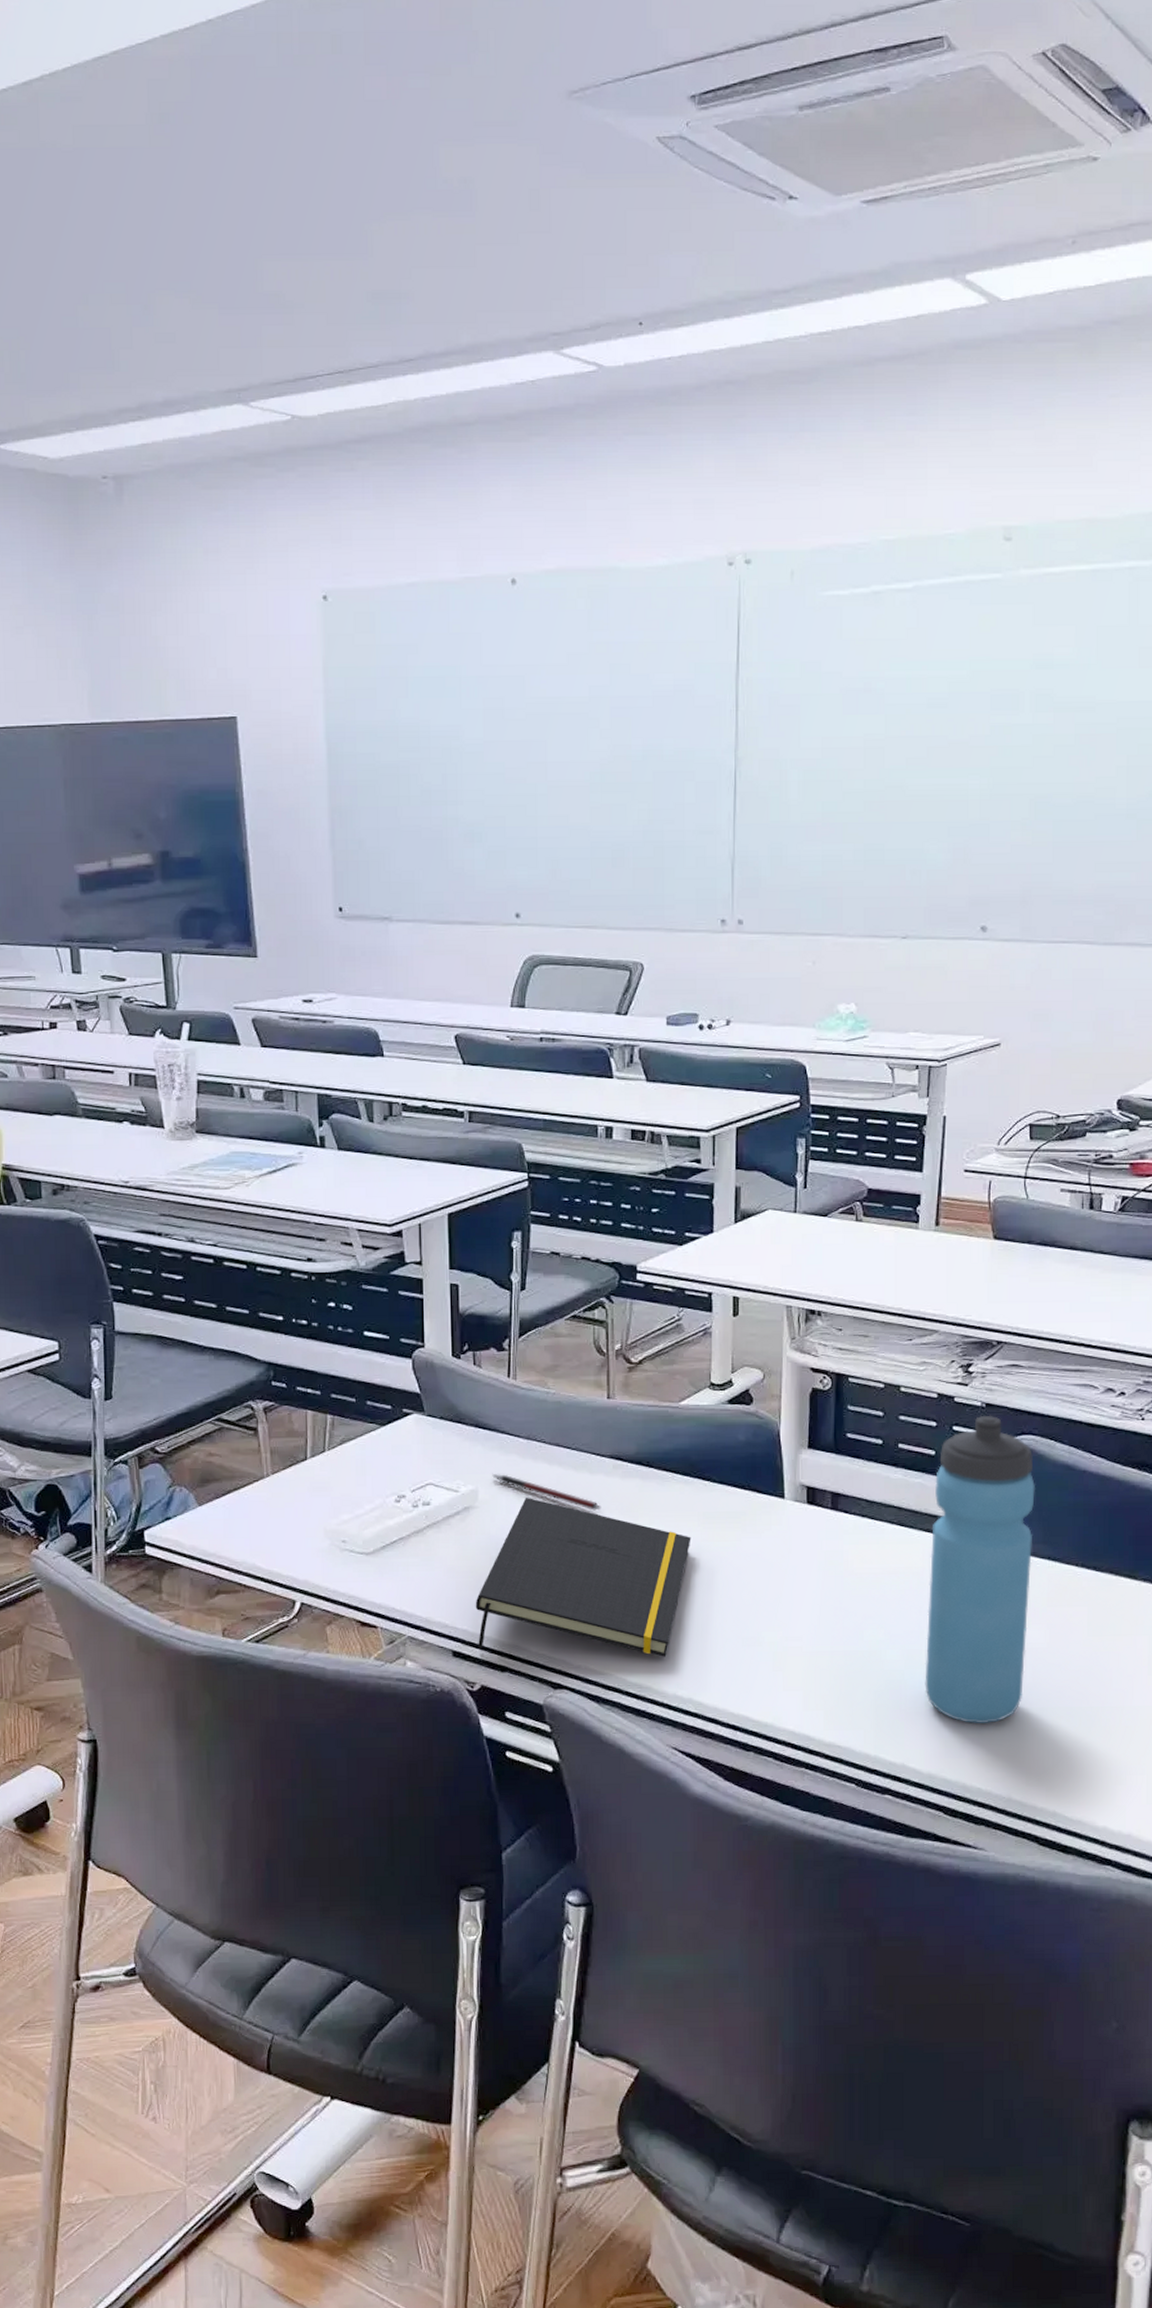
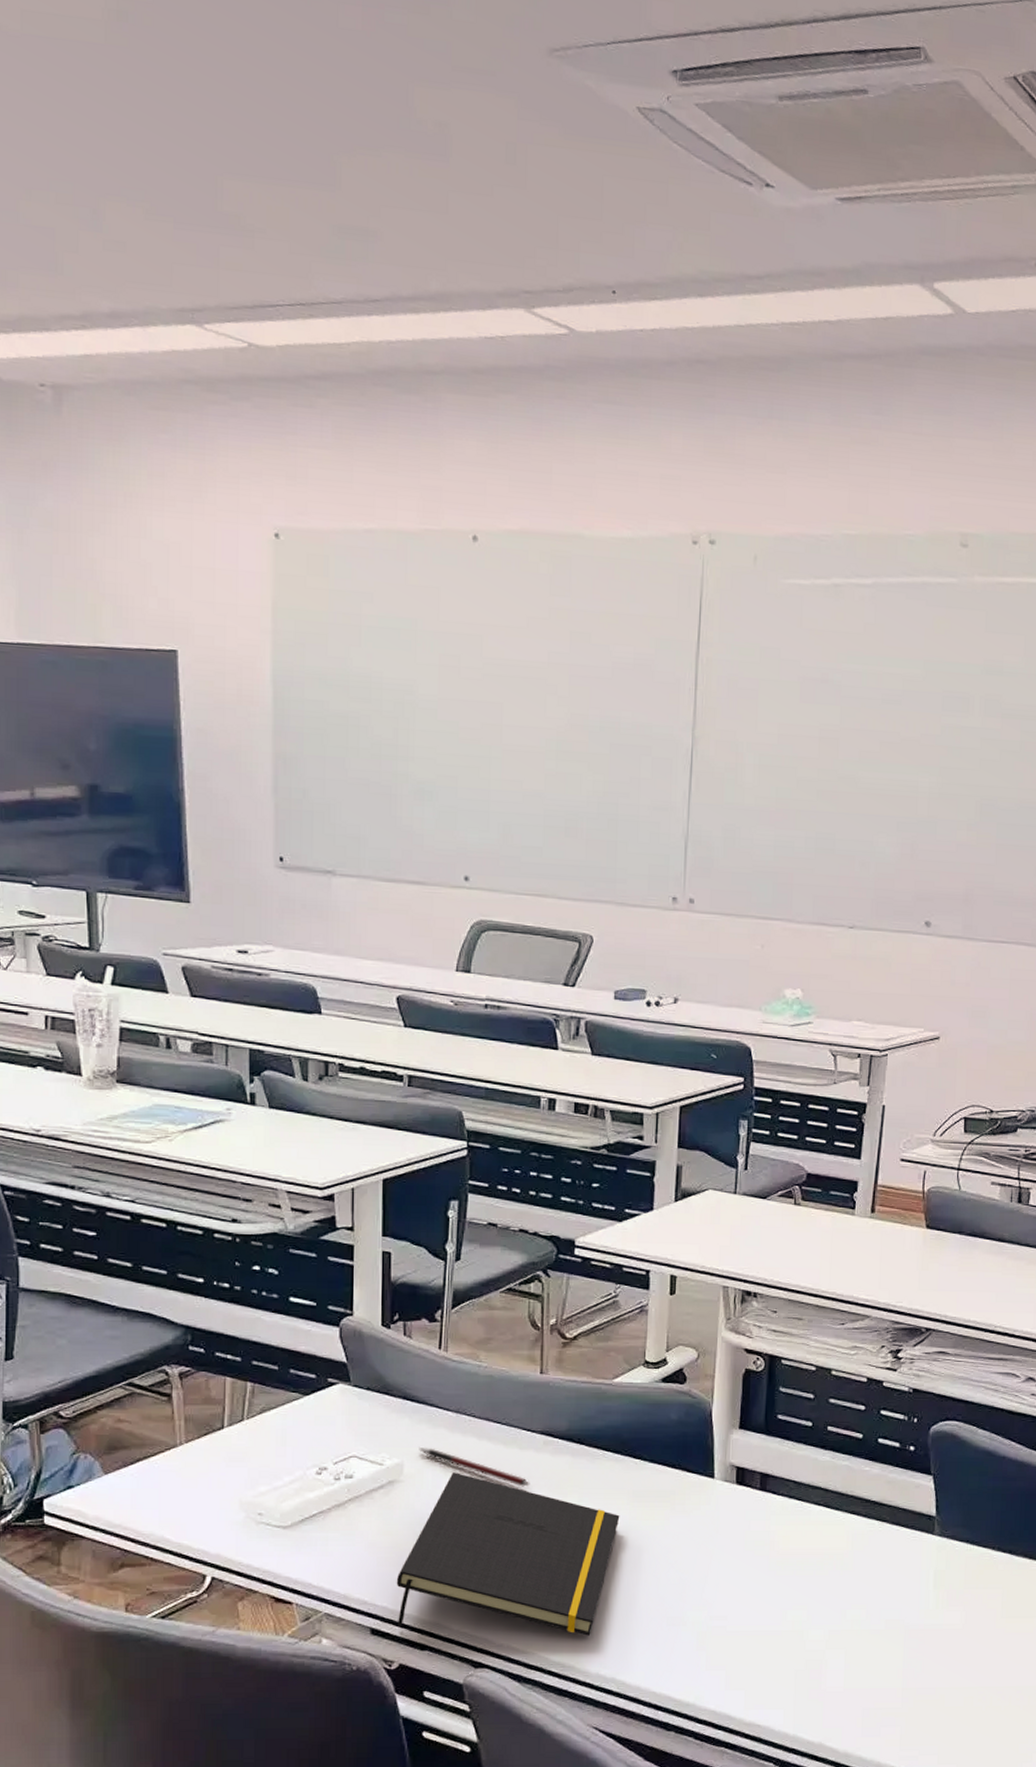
water bottle: present [925,1415,1035,1724] -> none [844,1400,957,1704]

